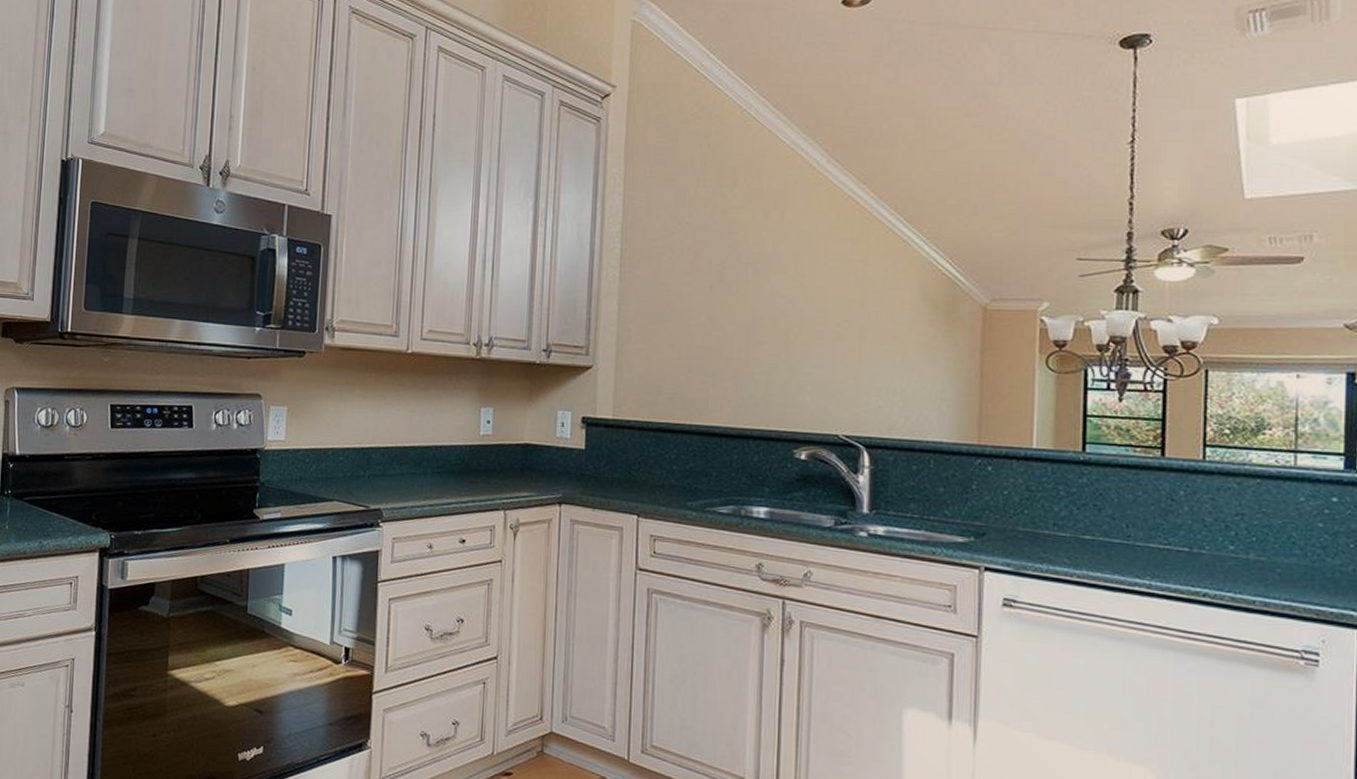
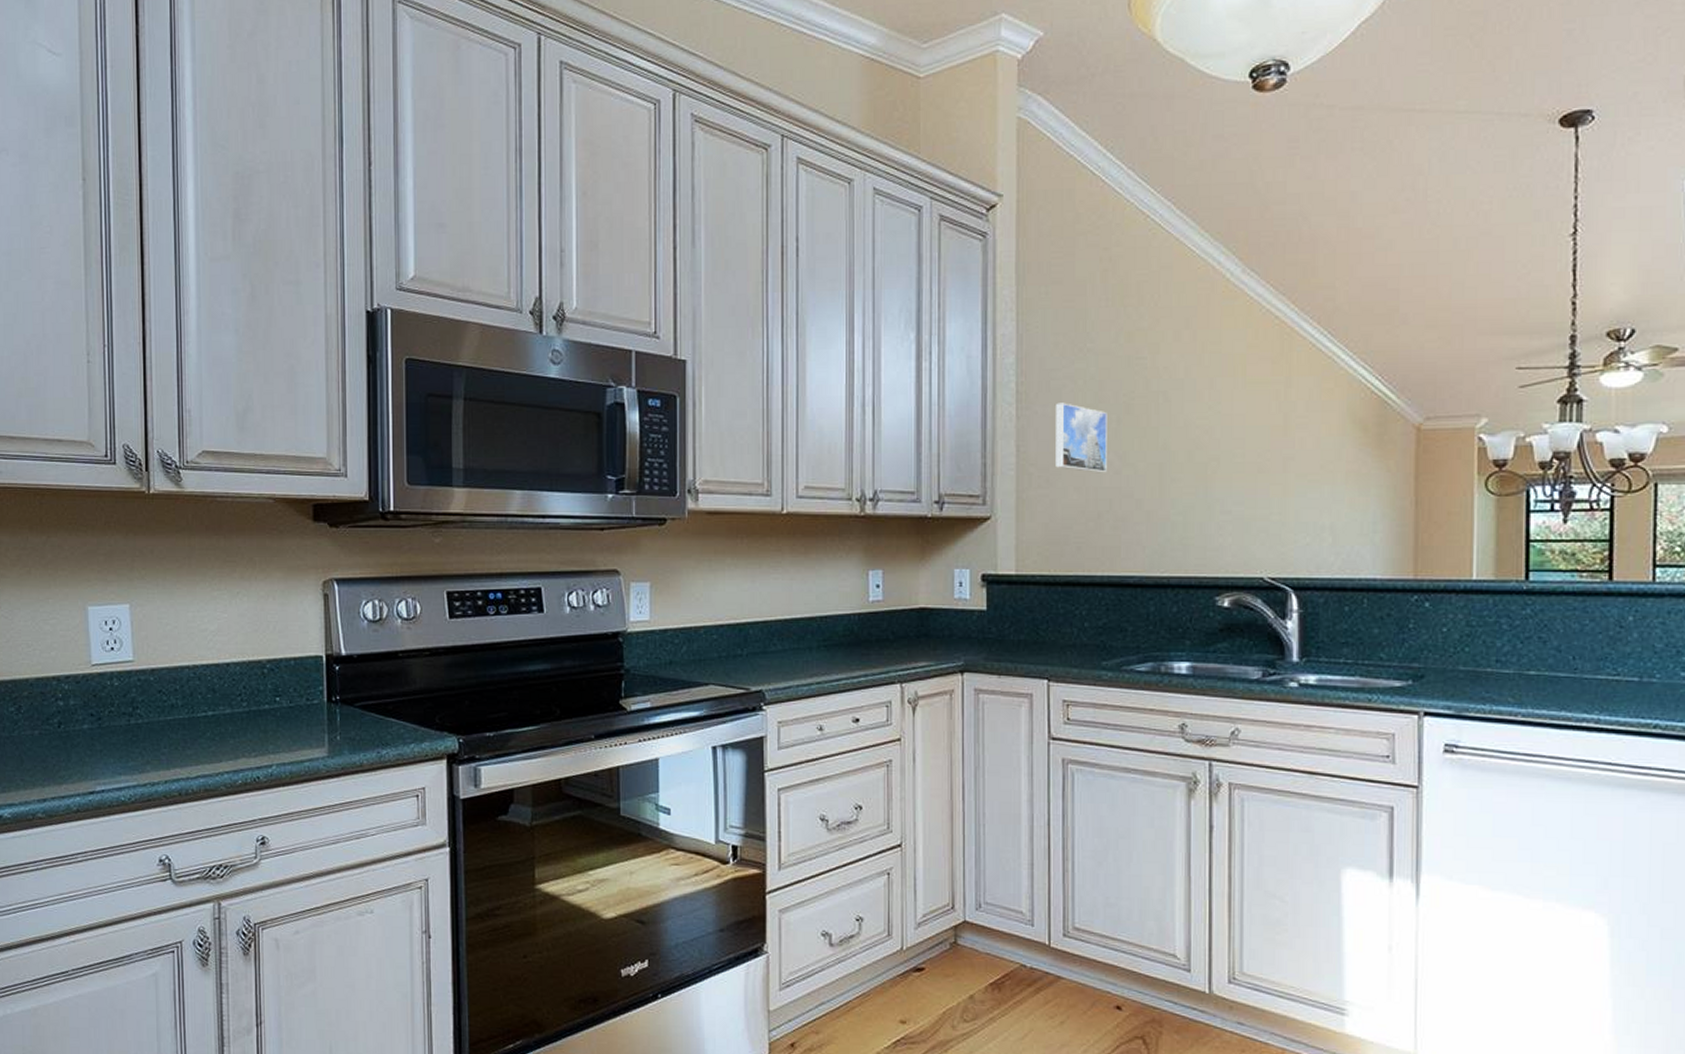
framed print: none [653,268,701,333] -> present [1056,402,1107,473]

